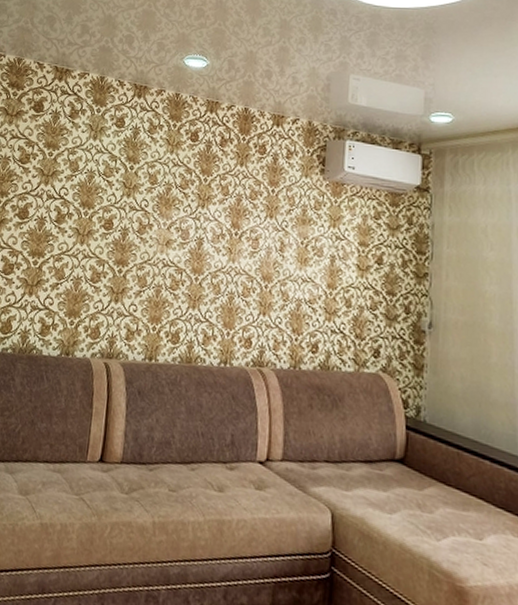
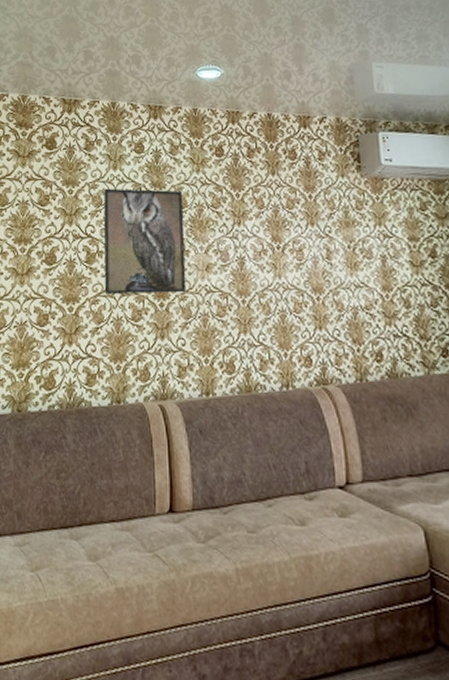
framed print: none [68,155,155,263] -> present [104,188,187,295]

